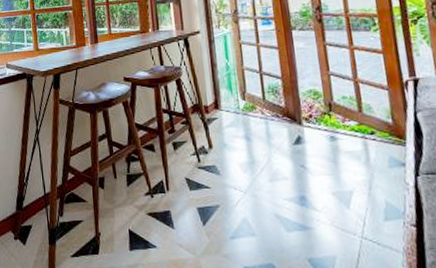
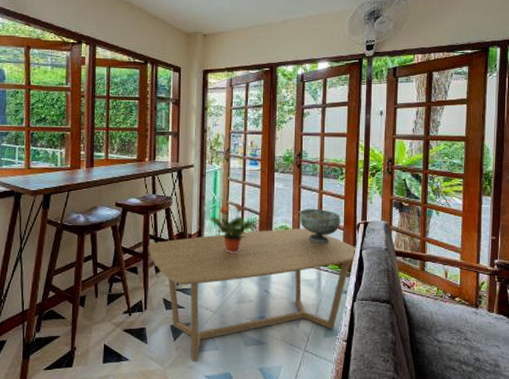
coffee table: none [162,90,411,251] -> present [148,228,357,362]
potted plant: none [226,68,278,125] -> present [211,204,255,254]
decorative bowl: none [329,67,383,107] -> present [299,208,341,243]

